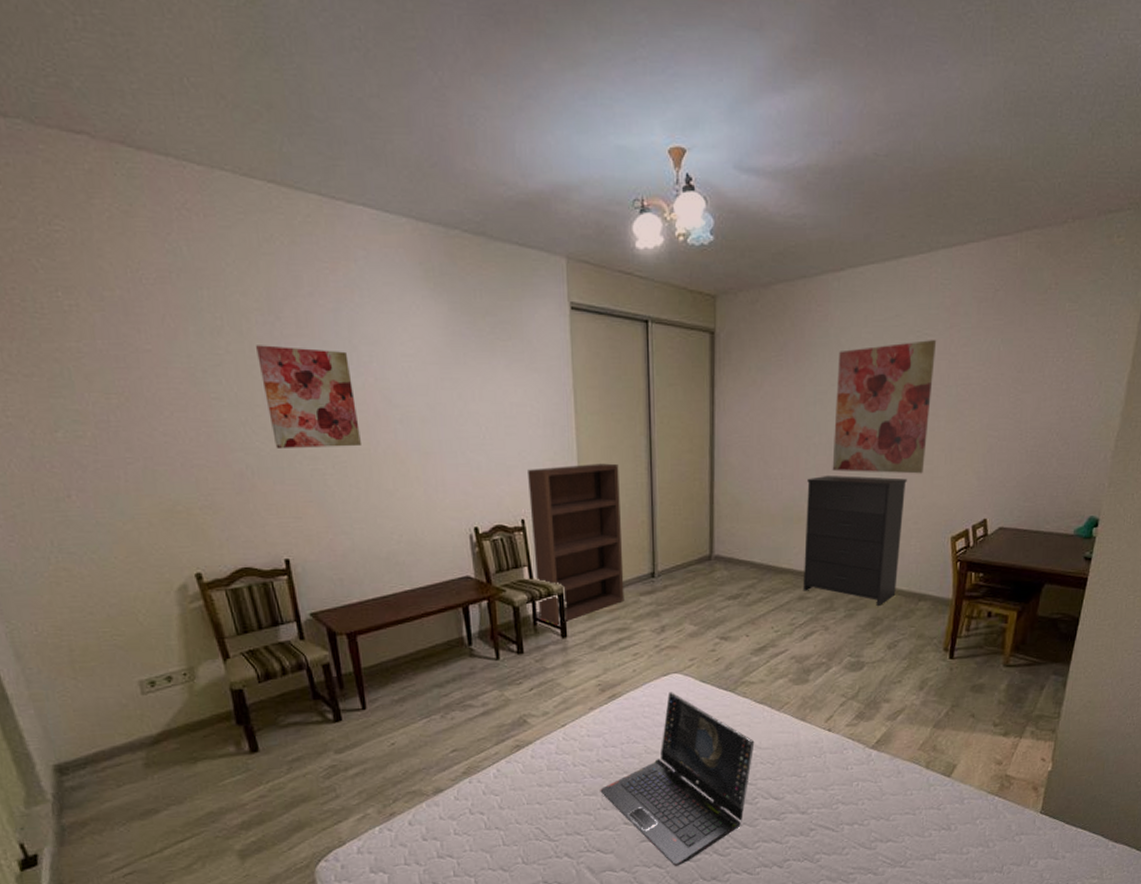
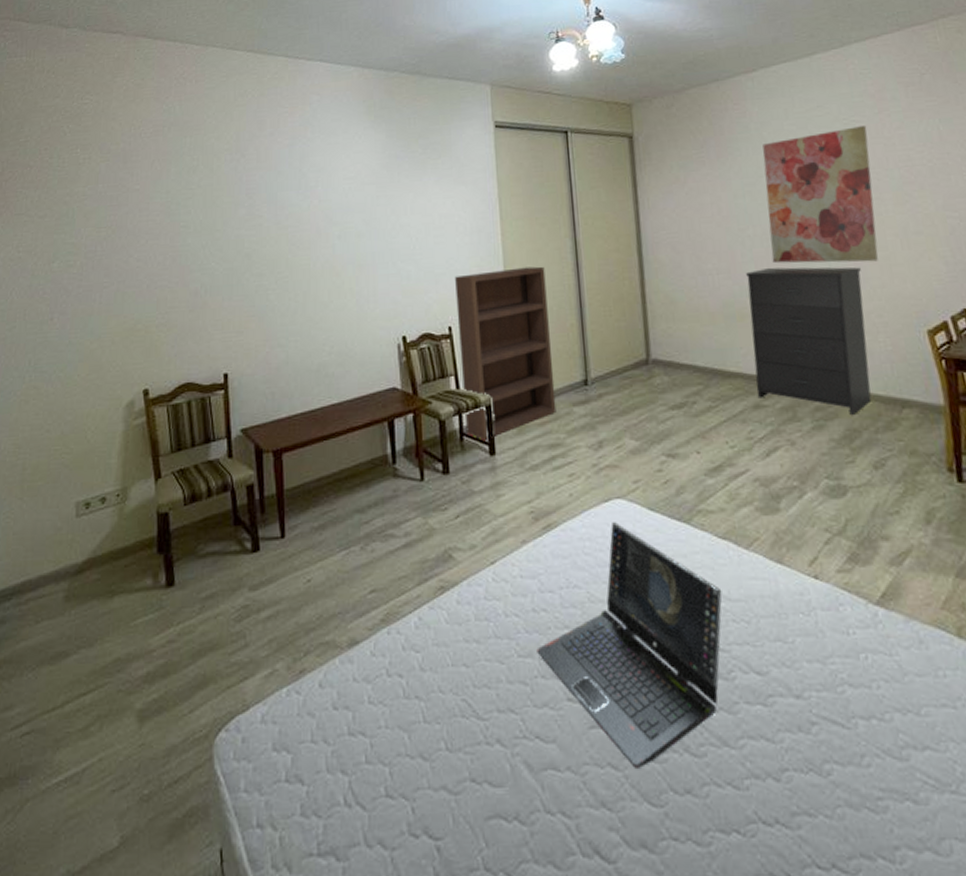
wall art: present [256,345,361,448] -> none [222,178,302,267]

